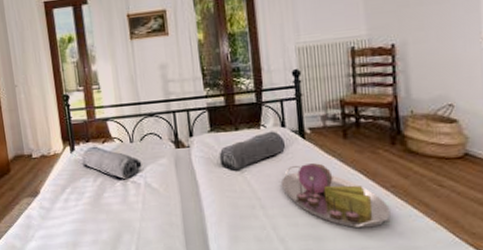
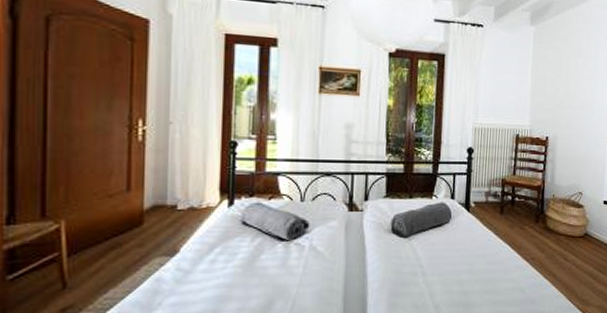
serving tray: present [281,163,391,229] -> none [444,235,528,296]

